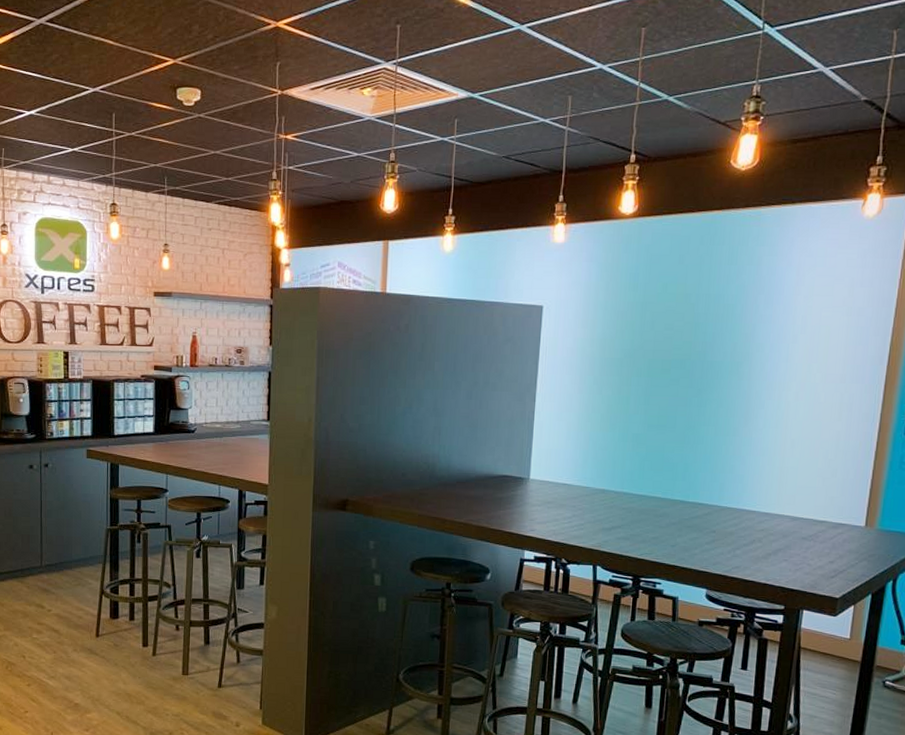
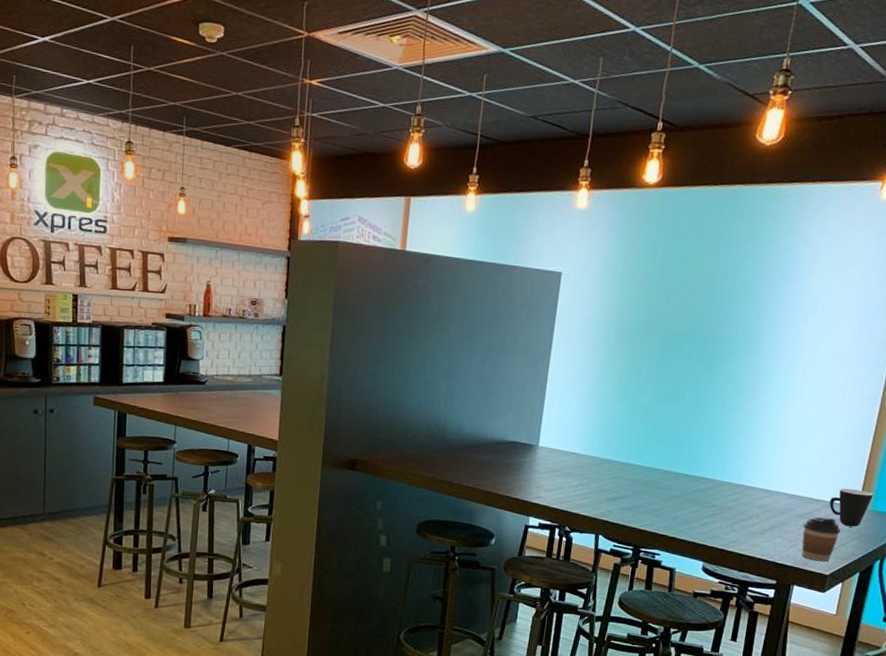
coffee cup: none [808,539,848,585] -> present [801,517,841,562]
mug: none [833,508,880,548] -> present [829,488,873,527]

